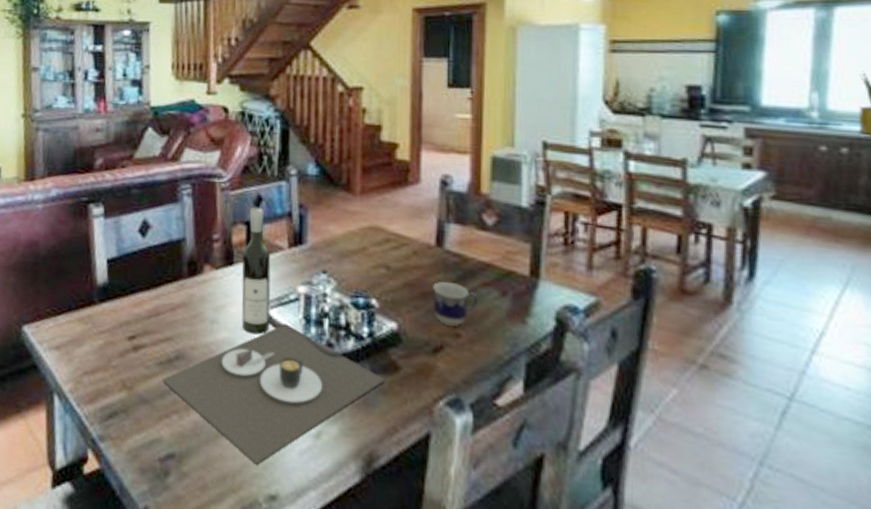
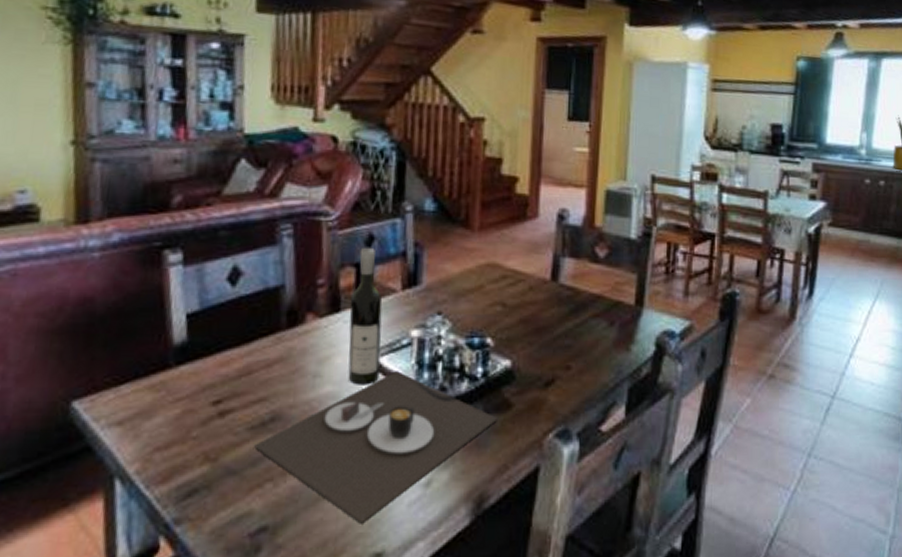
cup: present [433,282,477,326] -> none [546,316,588,359]

